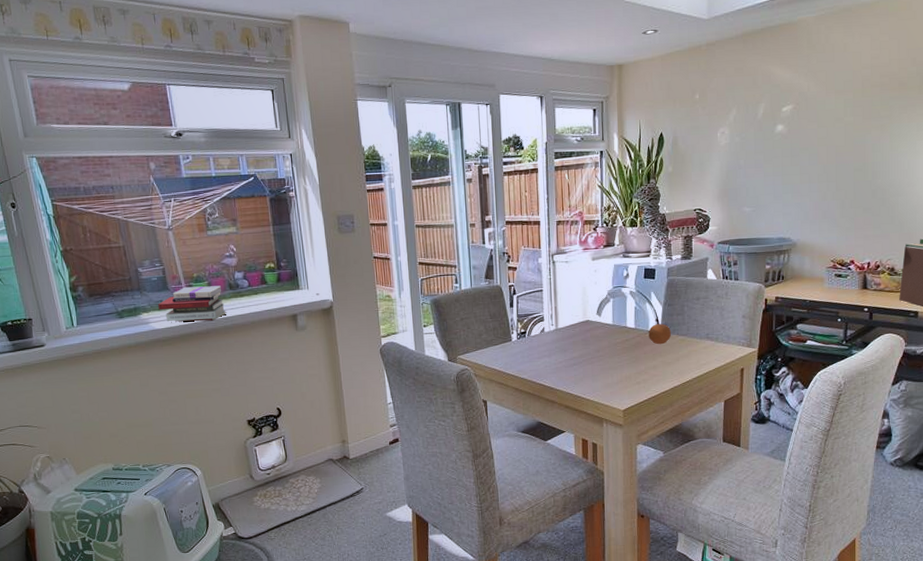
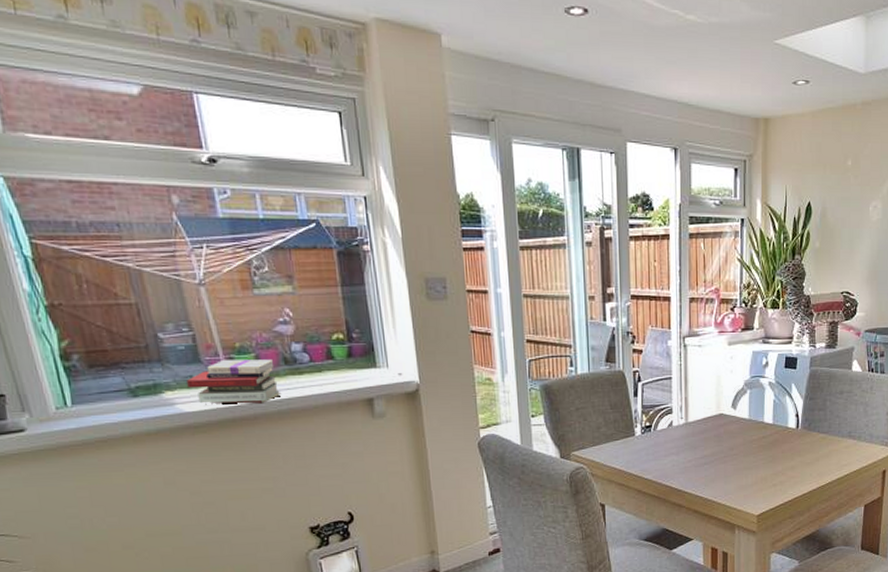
fruit: present [649,324,671,345] -> none [788,419,811,443]

